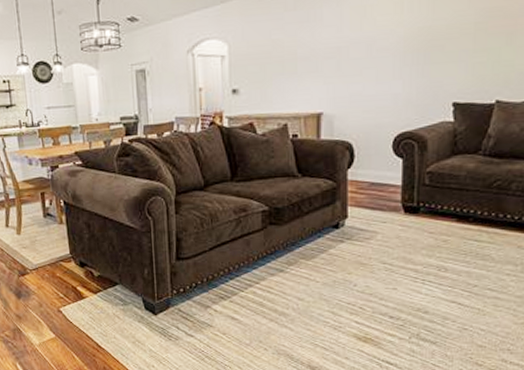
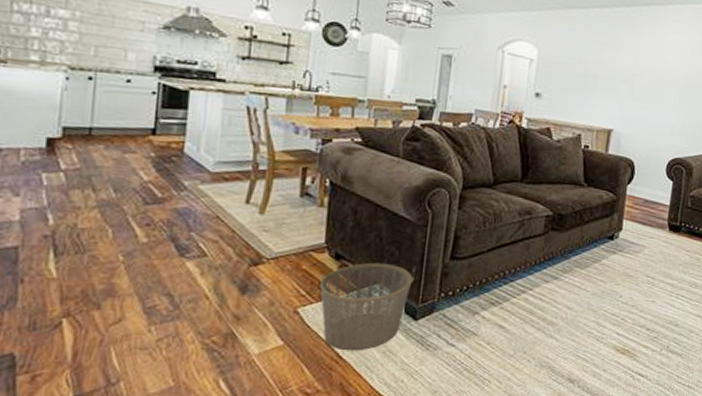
basket: none [72,267,148,342] -> present [320,262,415,351]

